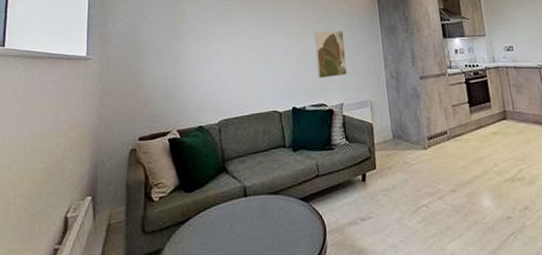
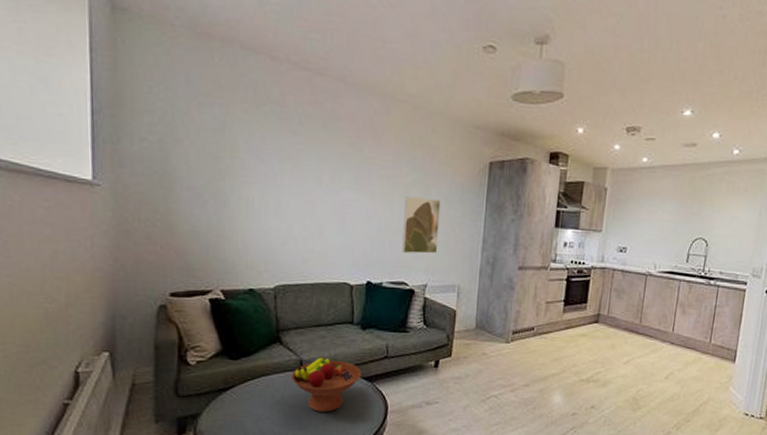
fruit bowl: none [237,182,298,238] -> present [291,357,362,412]

